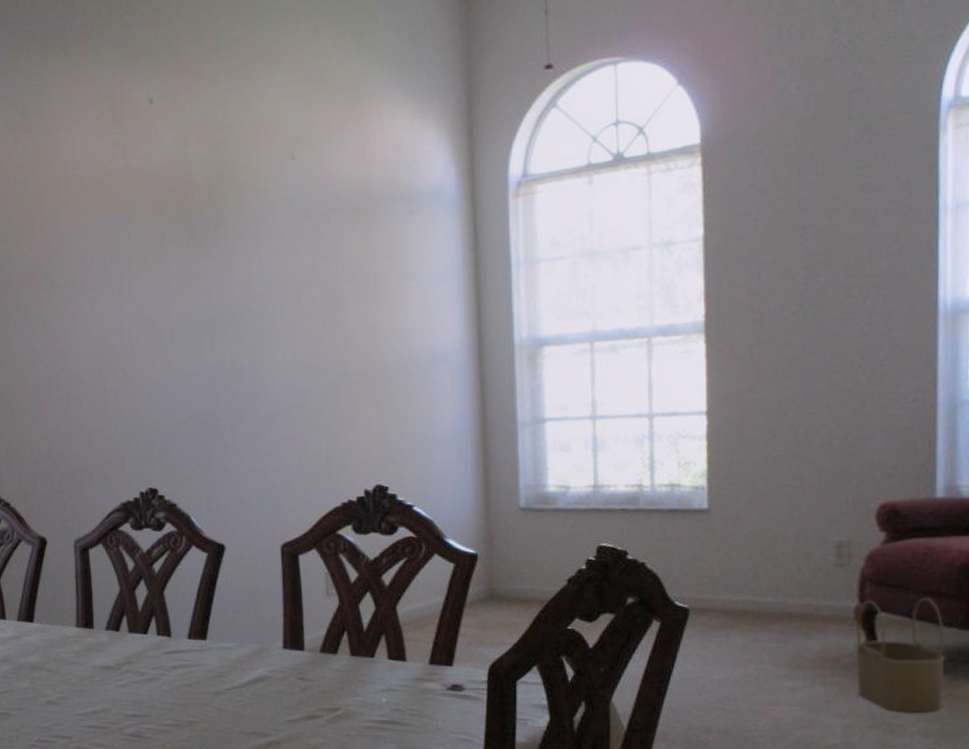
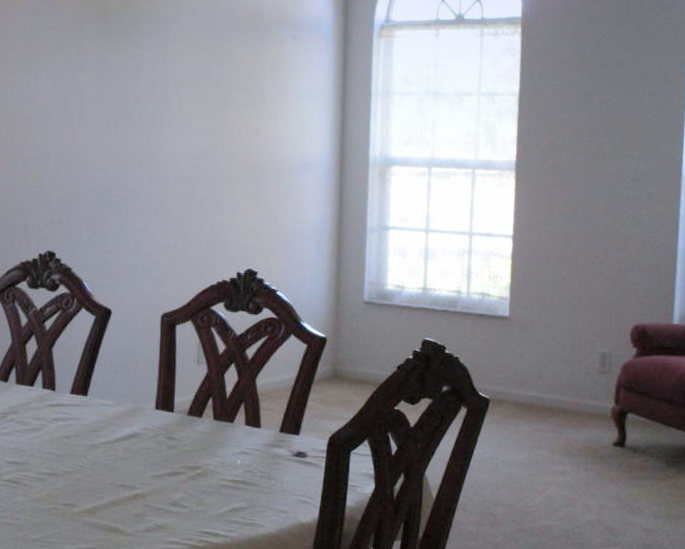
wicker basket: present [855,597,945,713] -> none [610,403,674,498]

